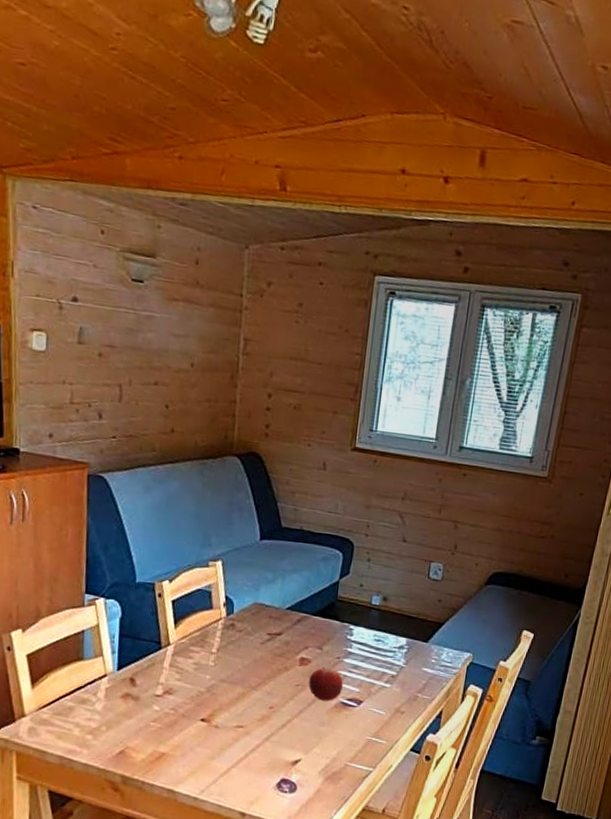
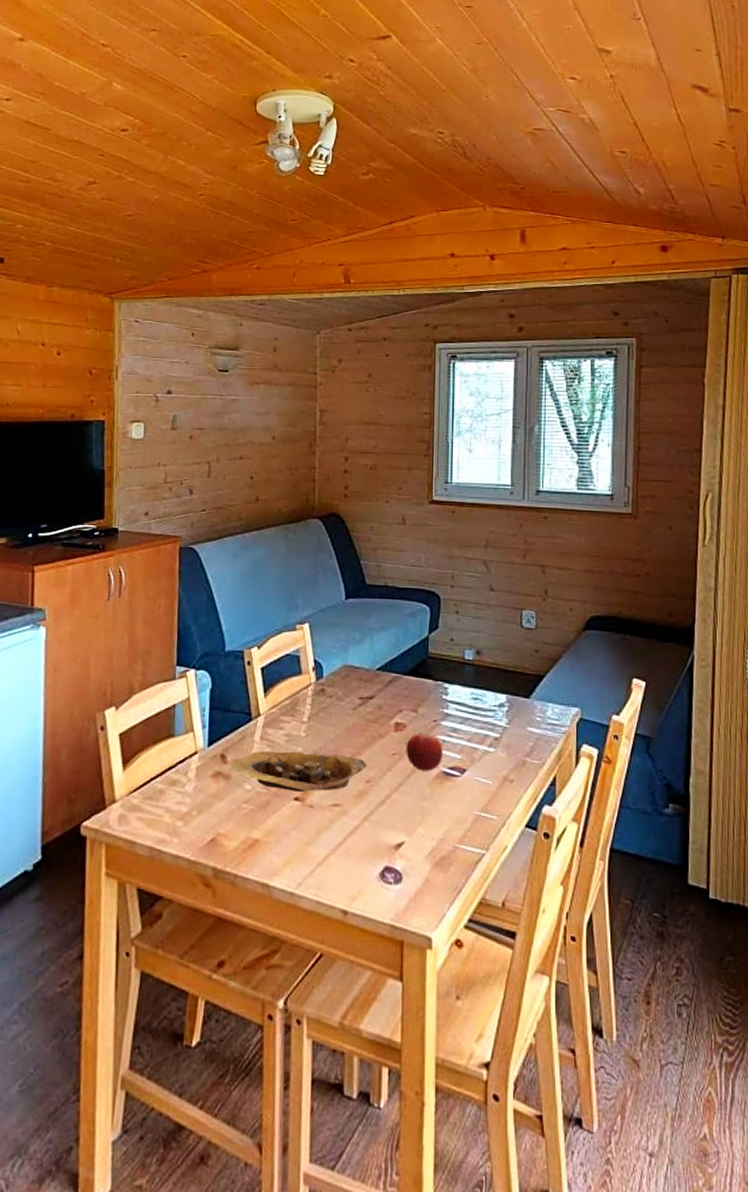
bowl: none [138,676,271,715] -> present [228,751,367,792]

